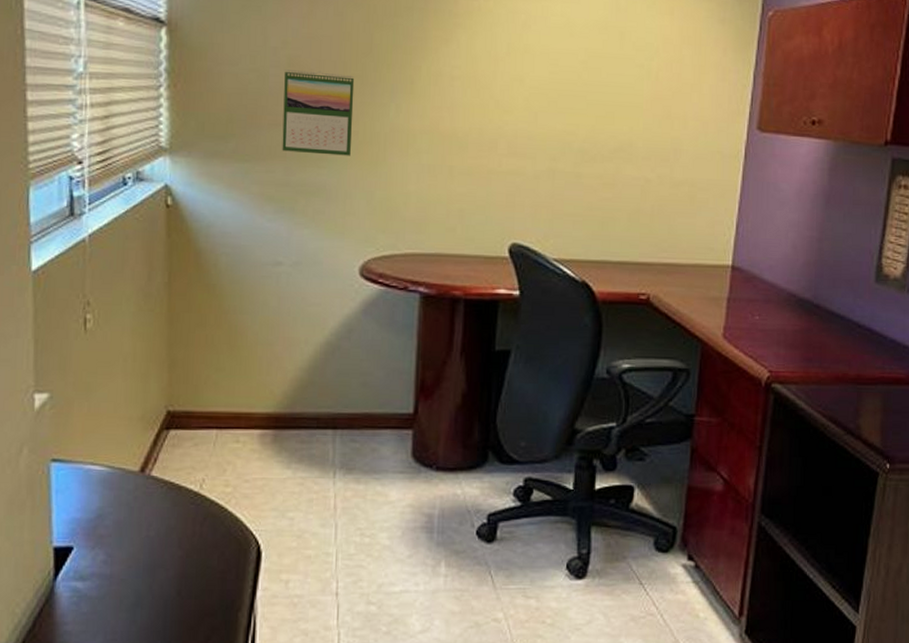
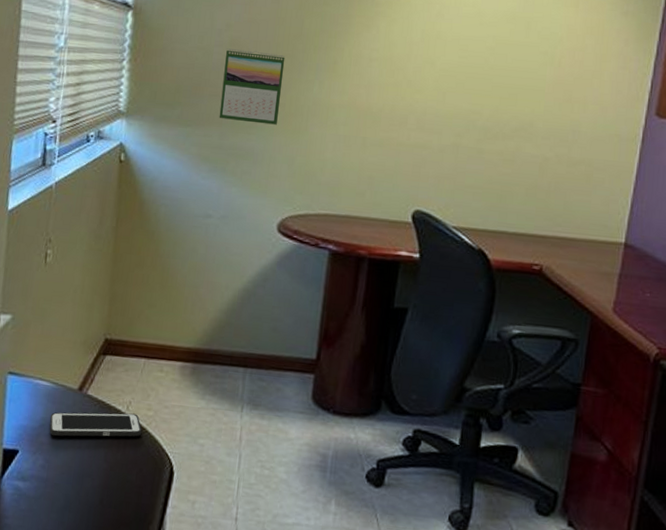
cell phone: none [108,492,220,526] -> present [49,412,142,437]

